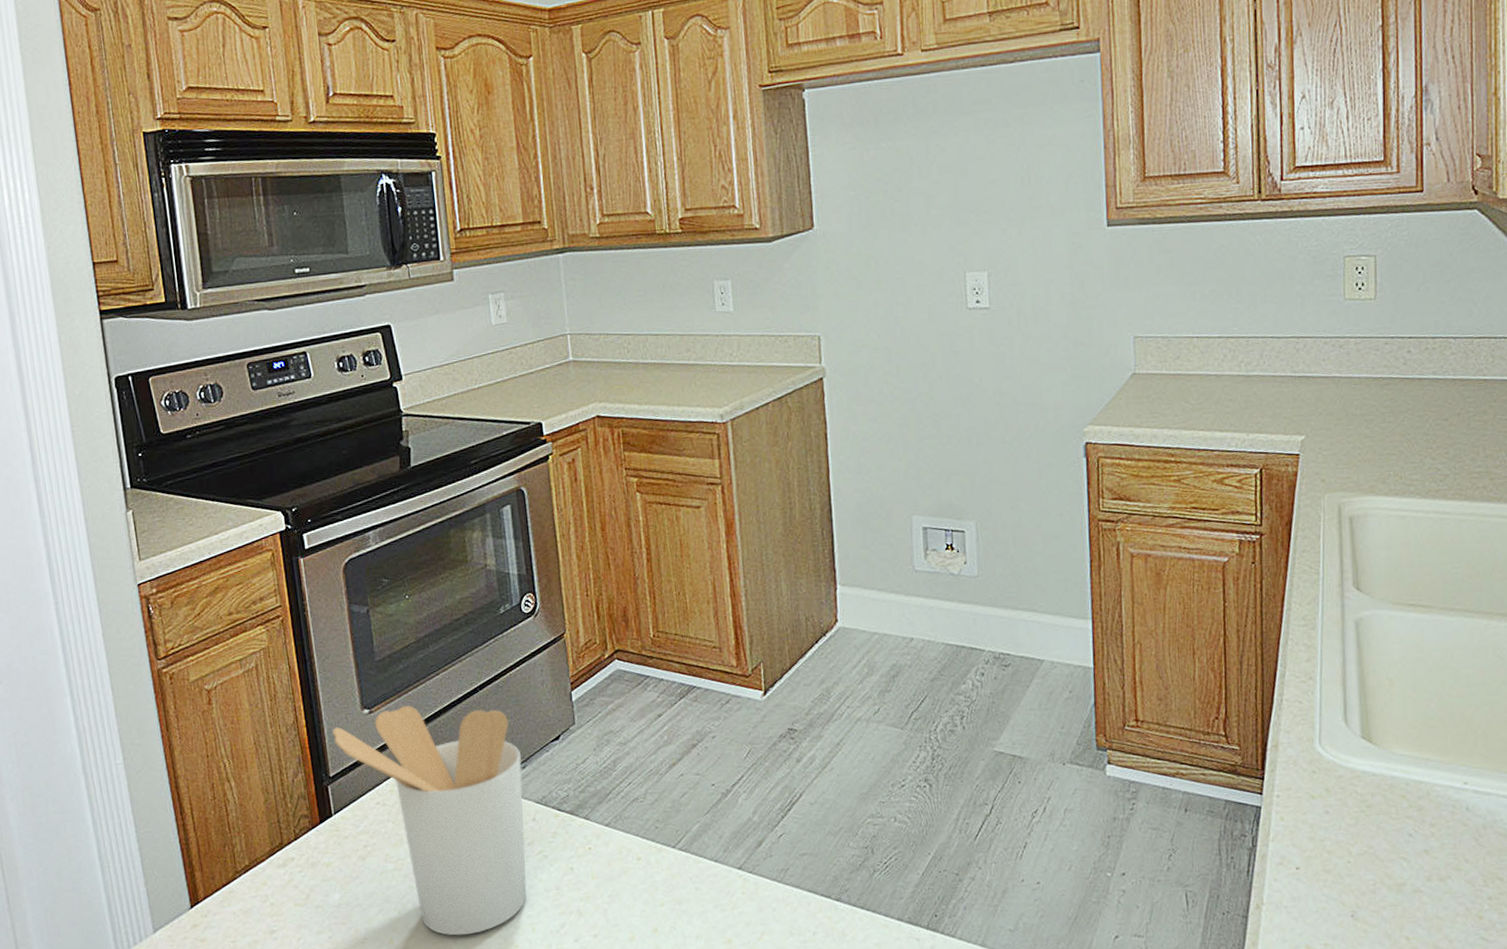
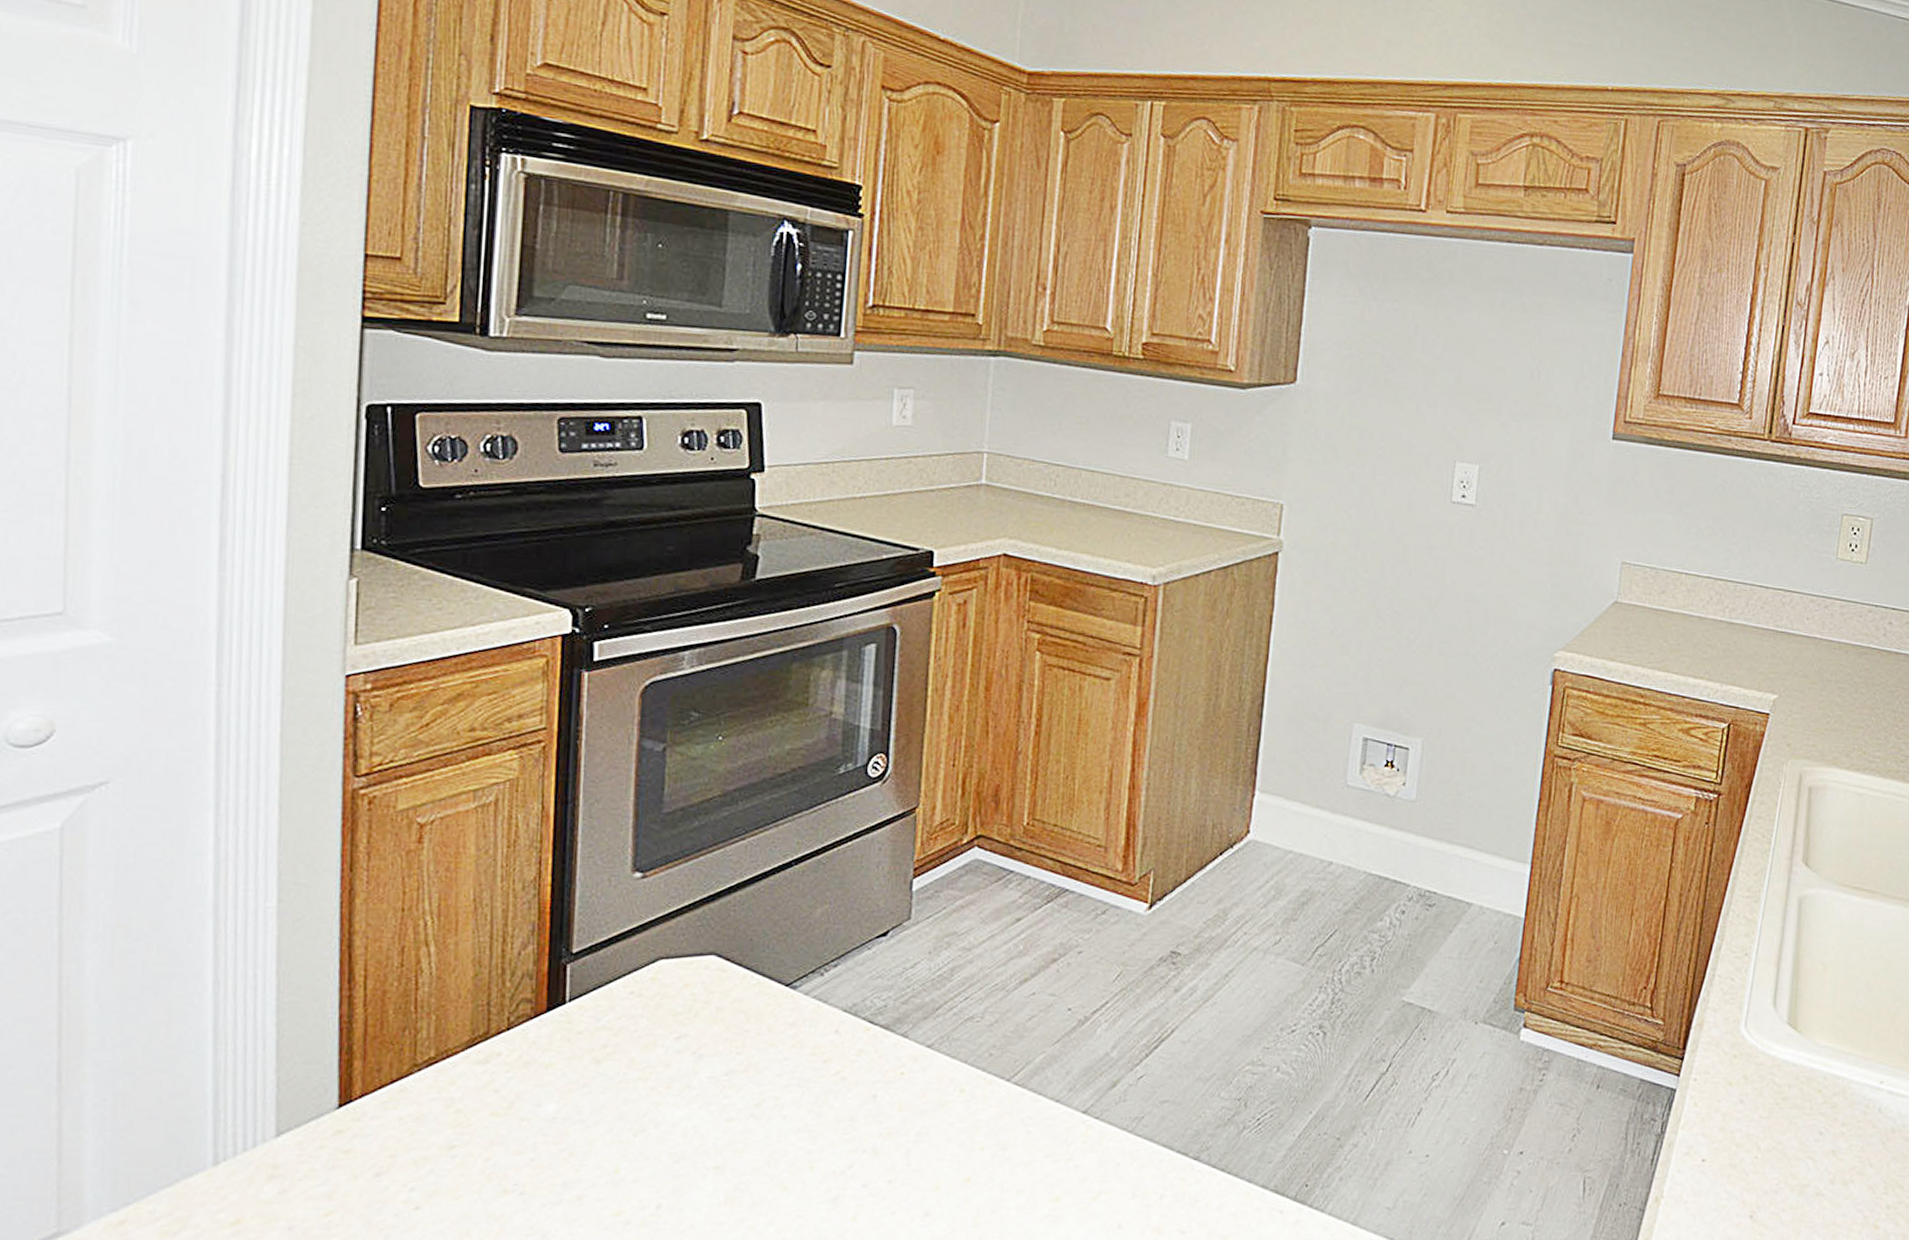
utensil holder: present [332,705,527,936] -> none [586,872,834,1170]

